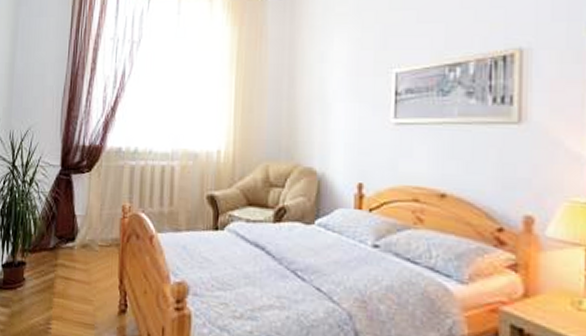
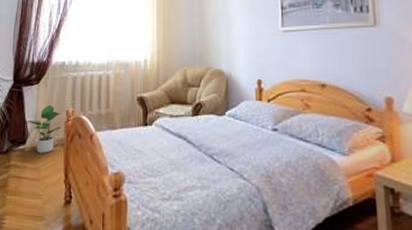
potted plant: none [77,197,117,254] -> present [27,104,62,153]

